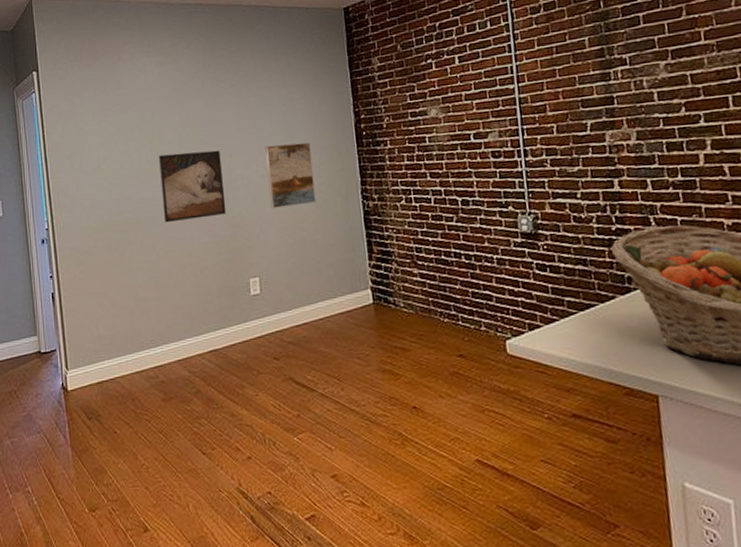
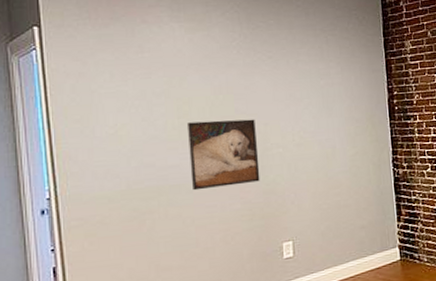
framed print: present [265,142,316,208] -> none [302,114,350,176]

